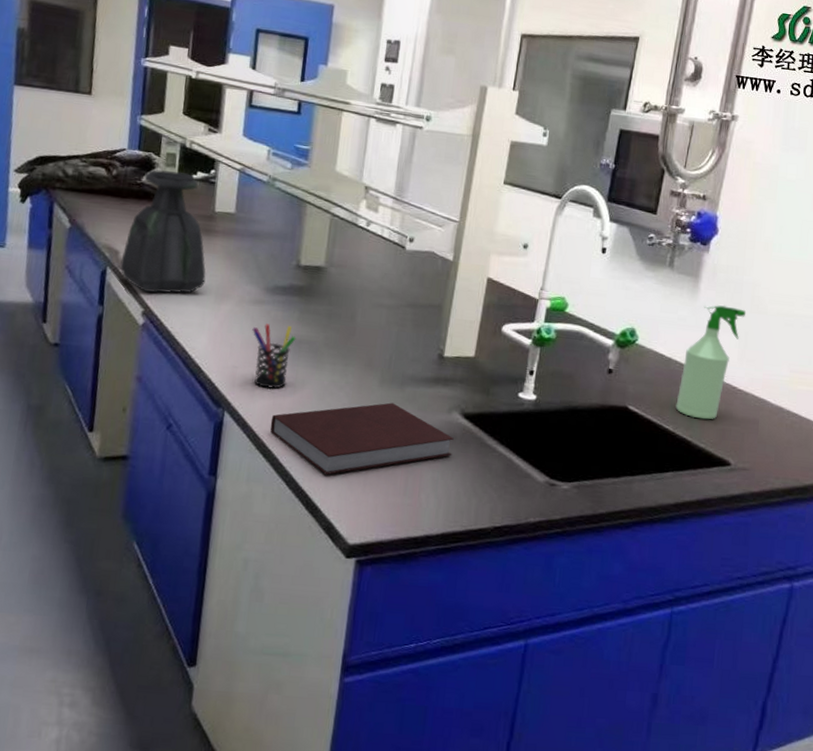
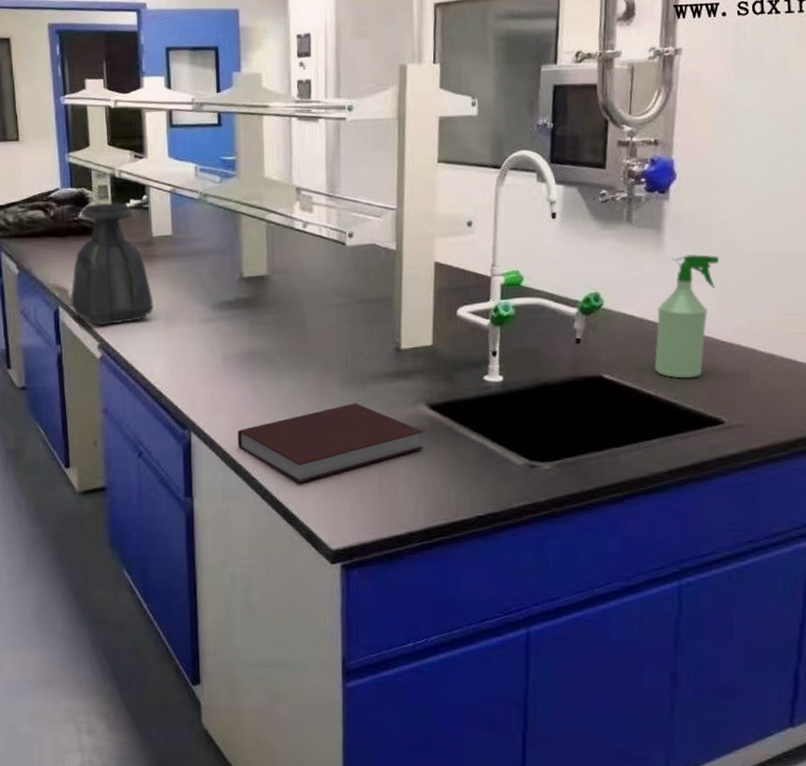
pen holder: present [252,323,296,389] -> none [206,339,250,404]

